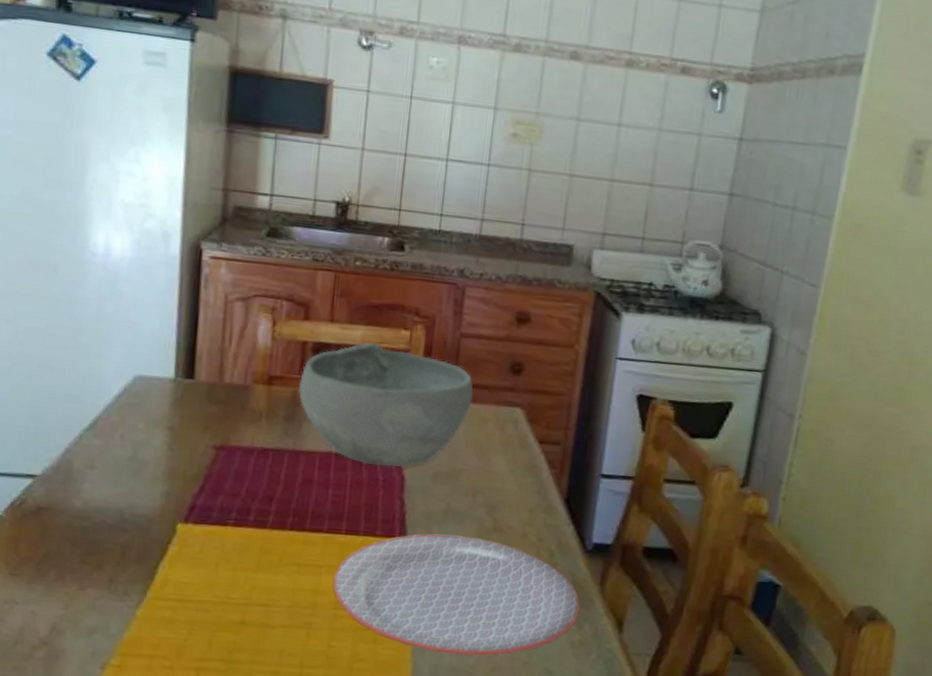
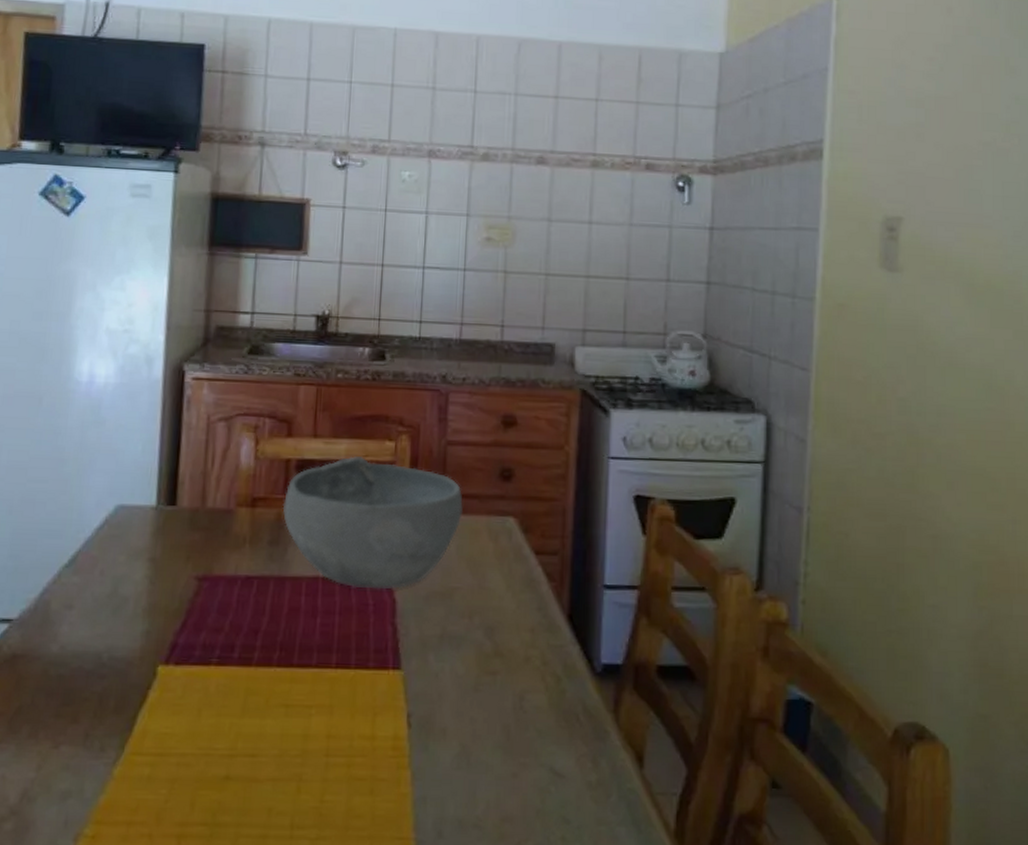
plate: present [333,534,580,656] -> none [324,662,594,805]

